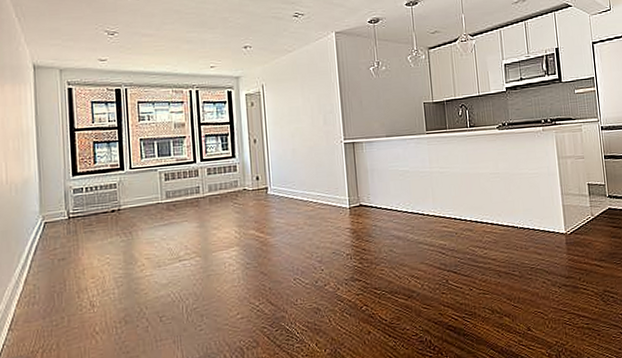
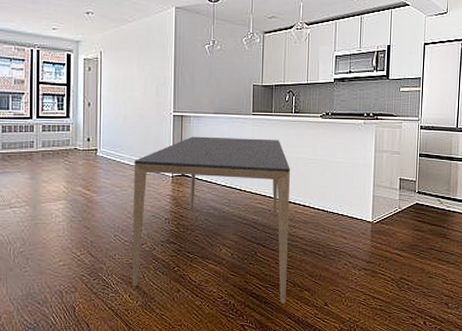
dining table: none [308,157,486,334] -> present [131,136,290,304]

